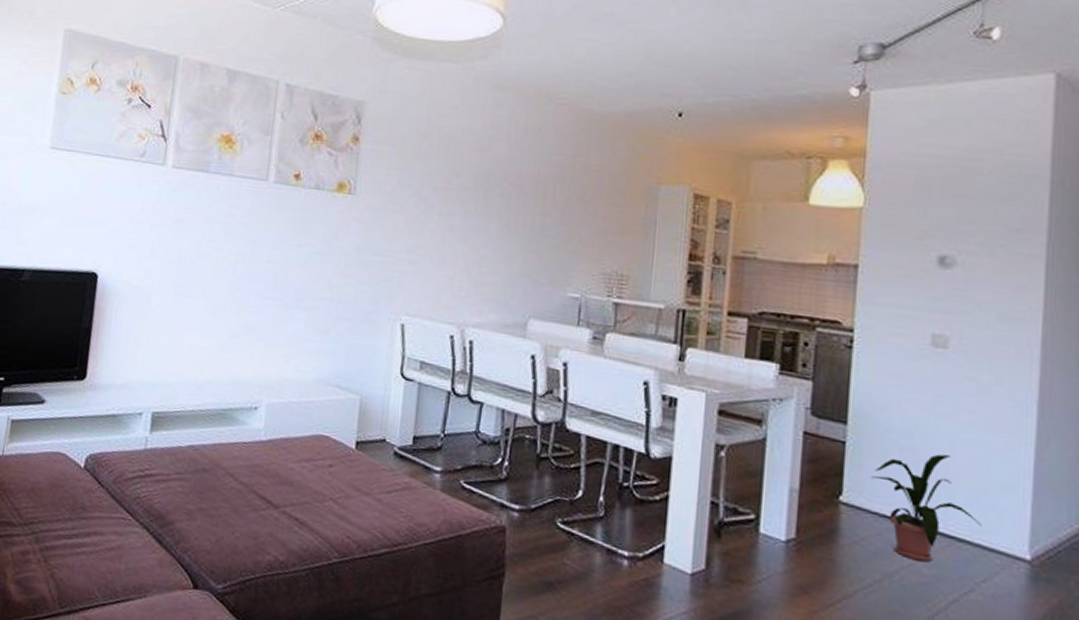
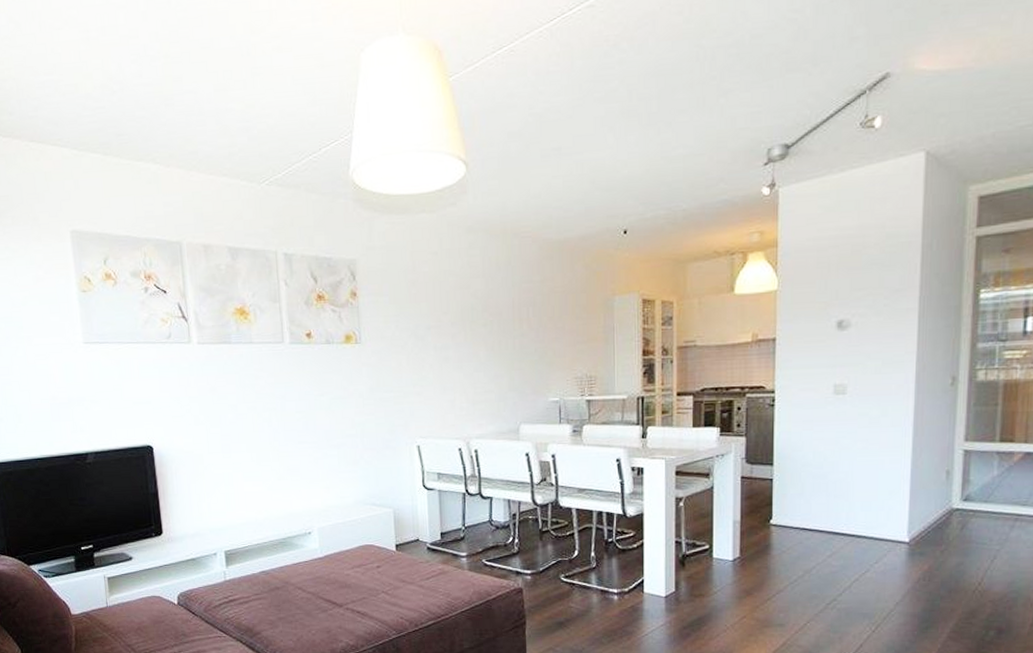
house plant: present [871,454,982,563] -> none [793,476,874,557]

